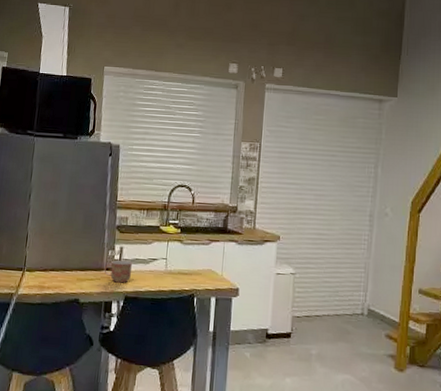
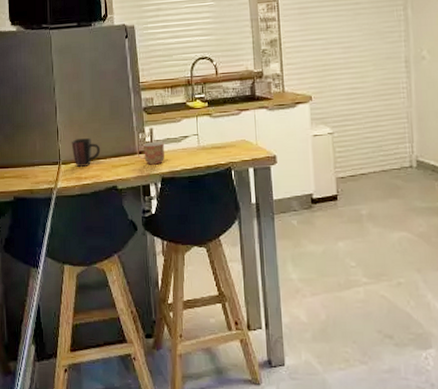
mug: none [39,248,68,276] -> present [71,138,101,167]

